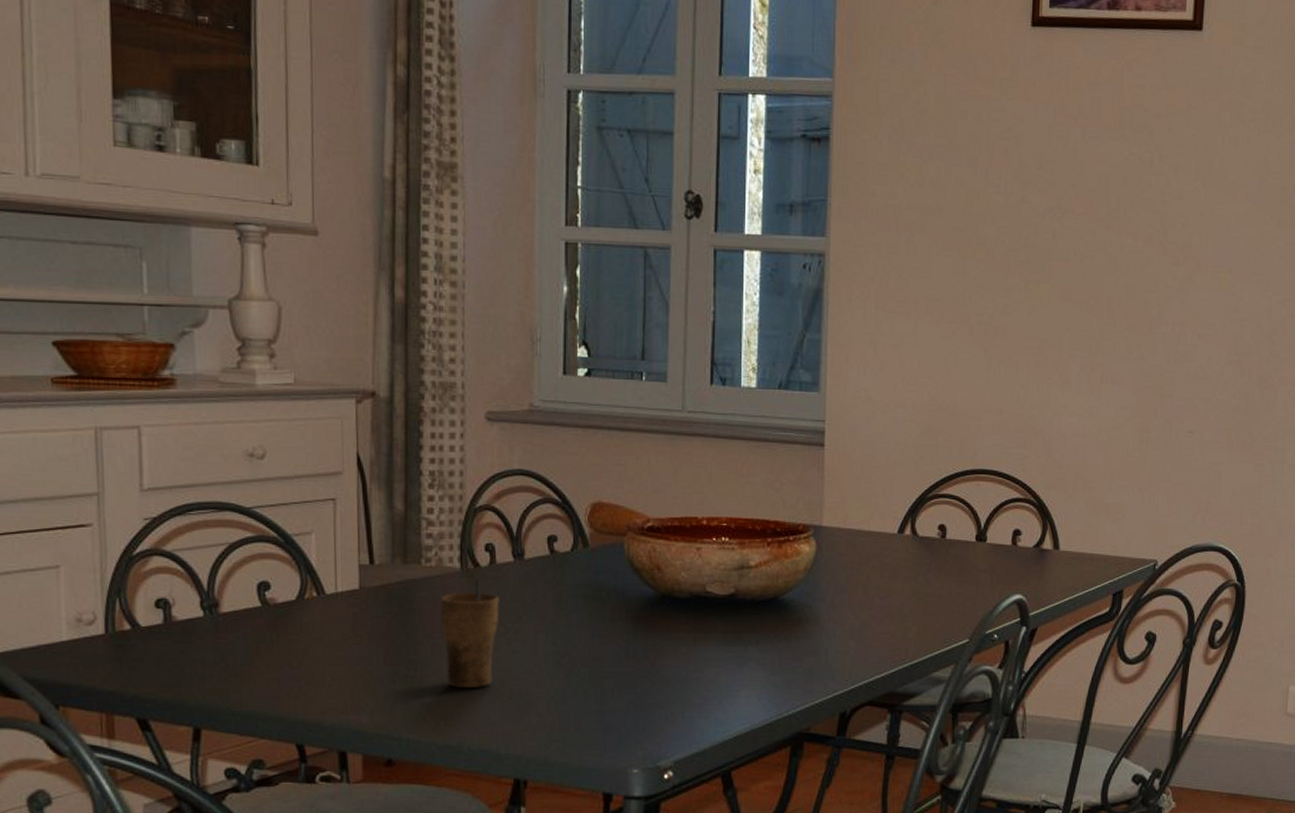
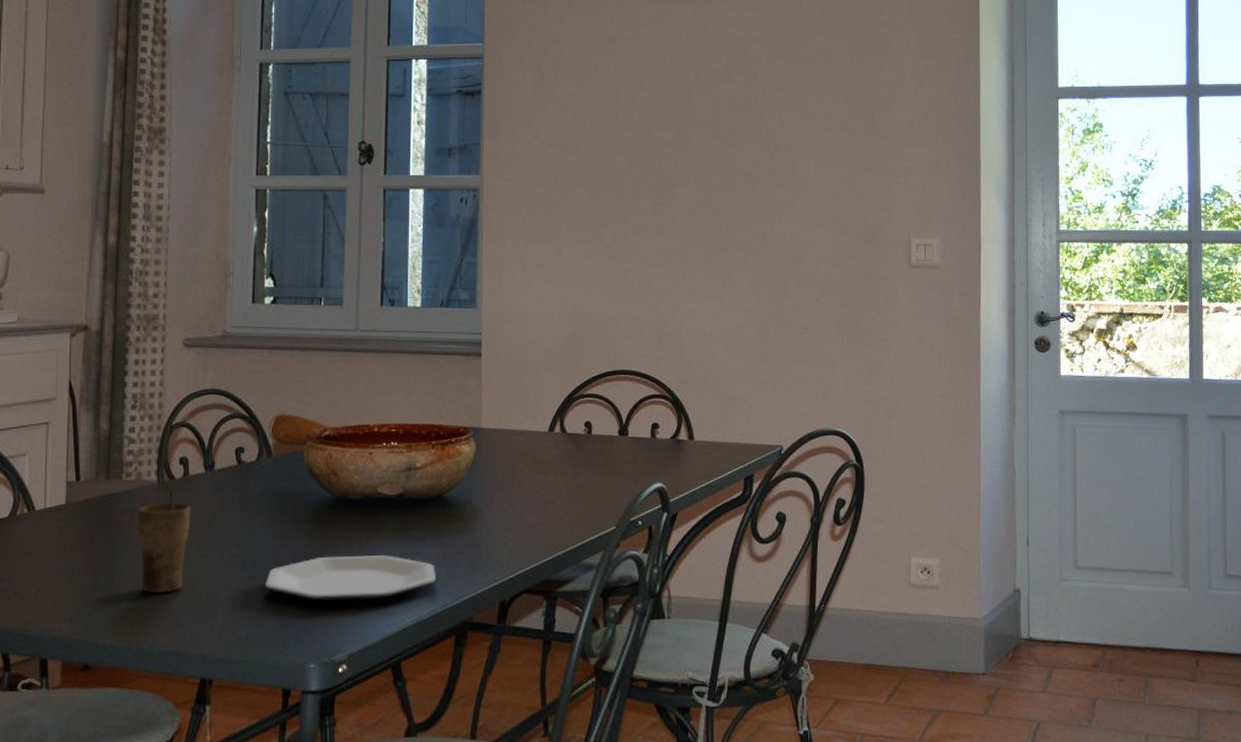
plate: none [582,657,771,705] -> present [264,555,437,602]

